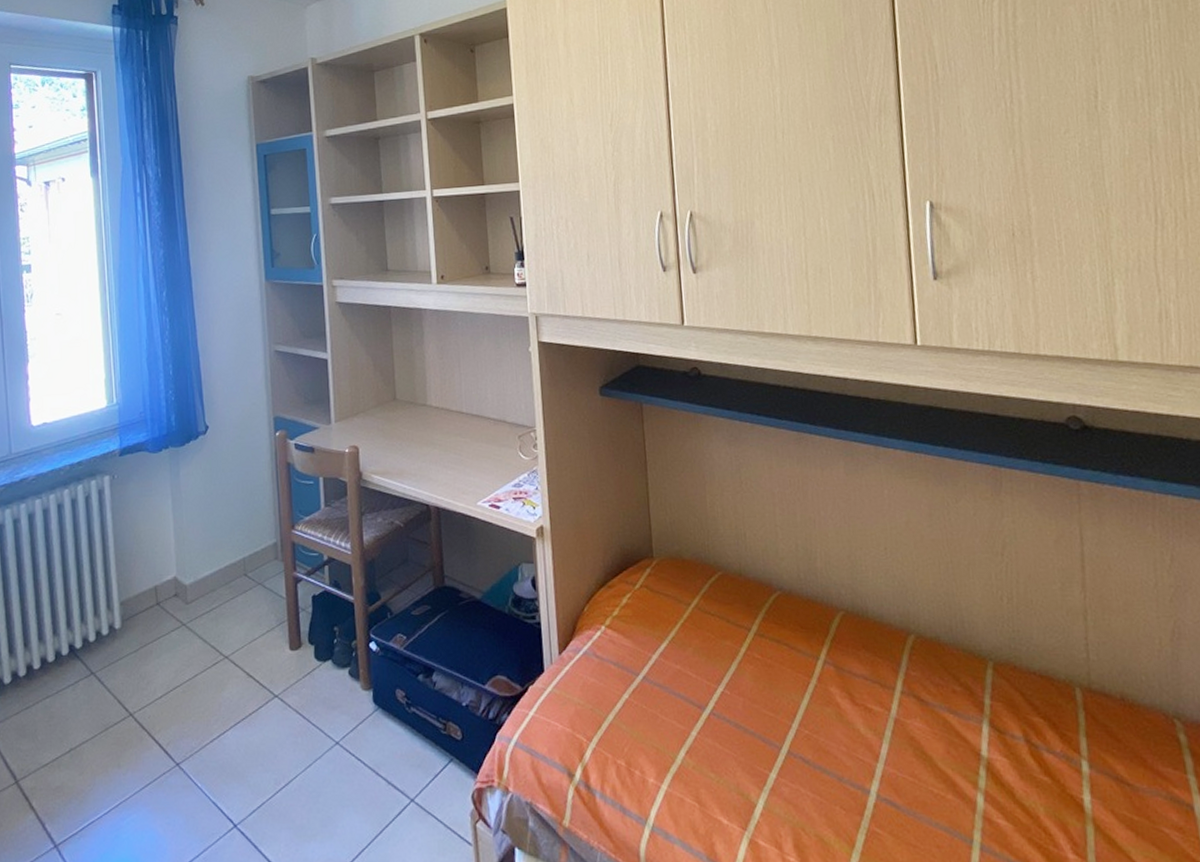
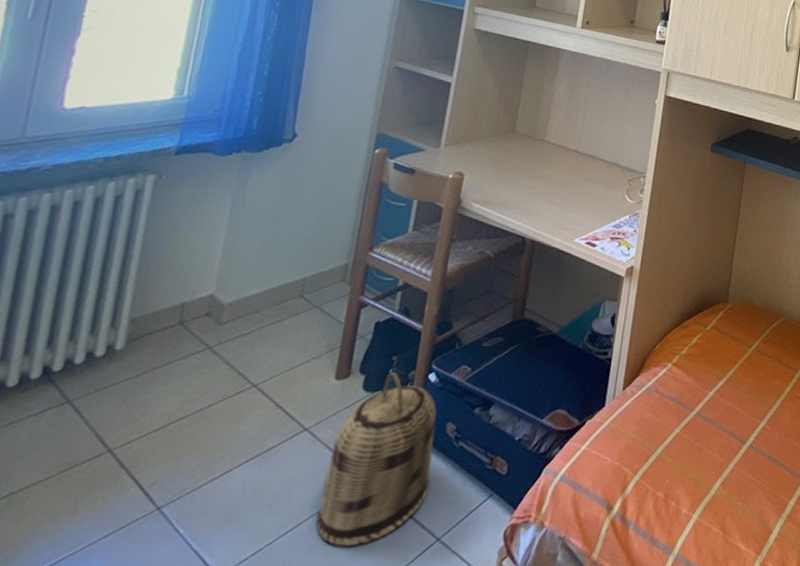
basket: none [301,642,394,803] -> present [315,372,437,546]

